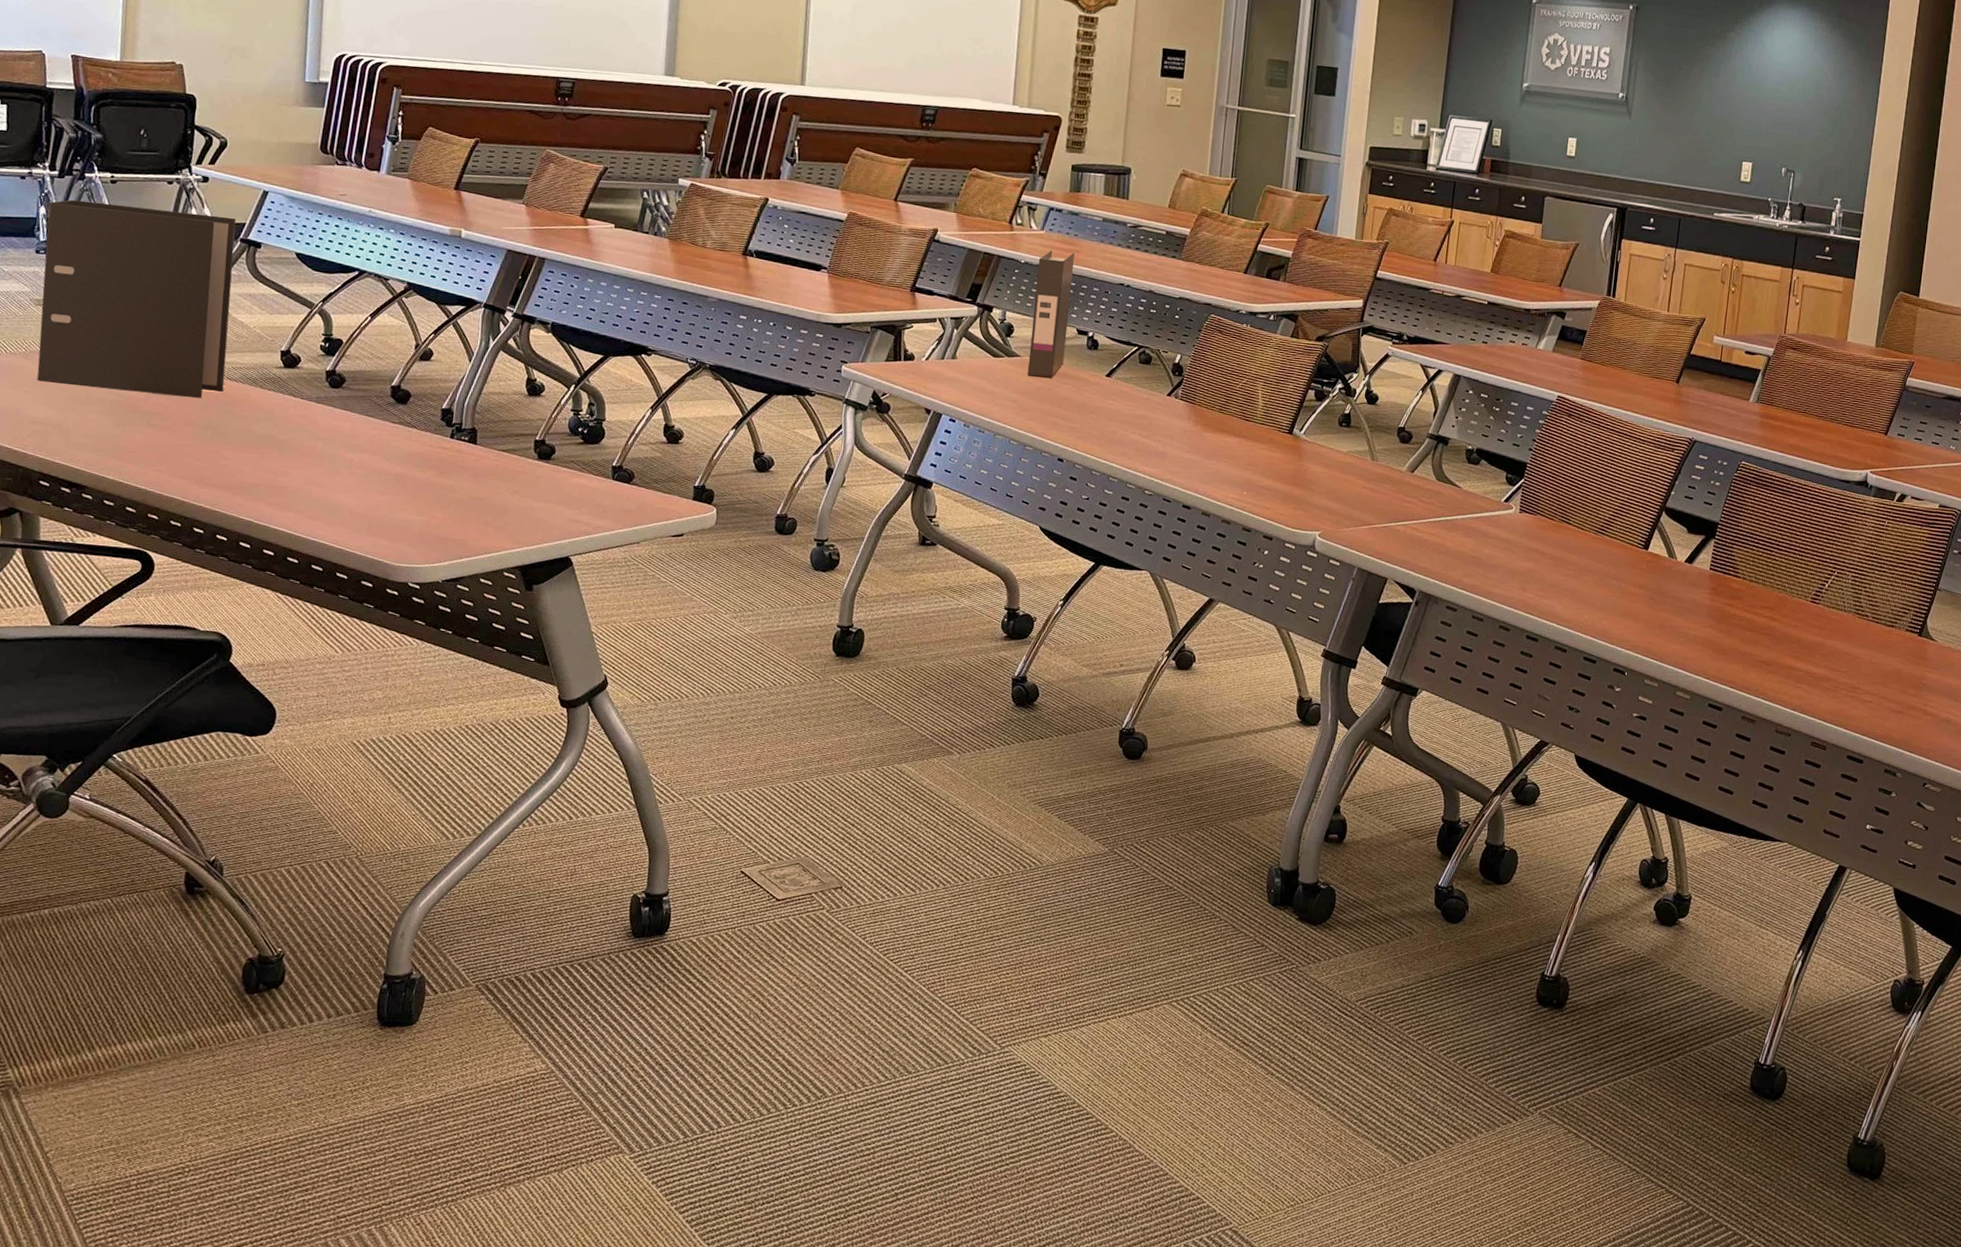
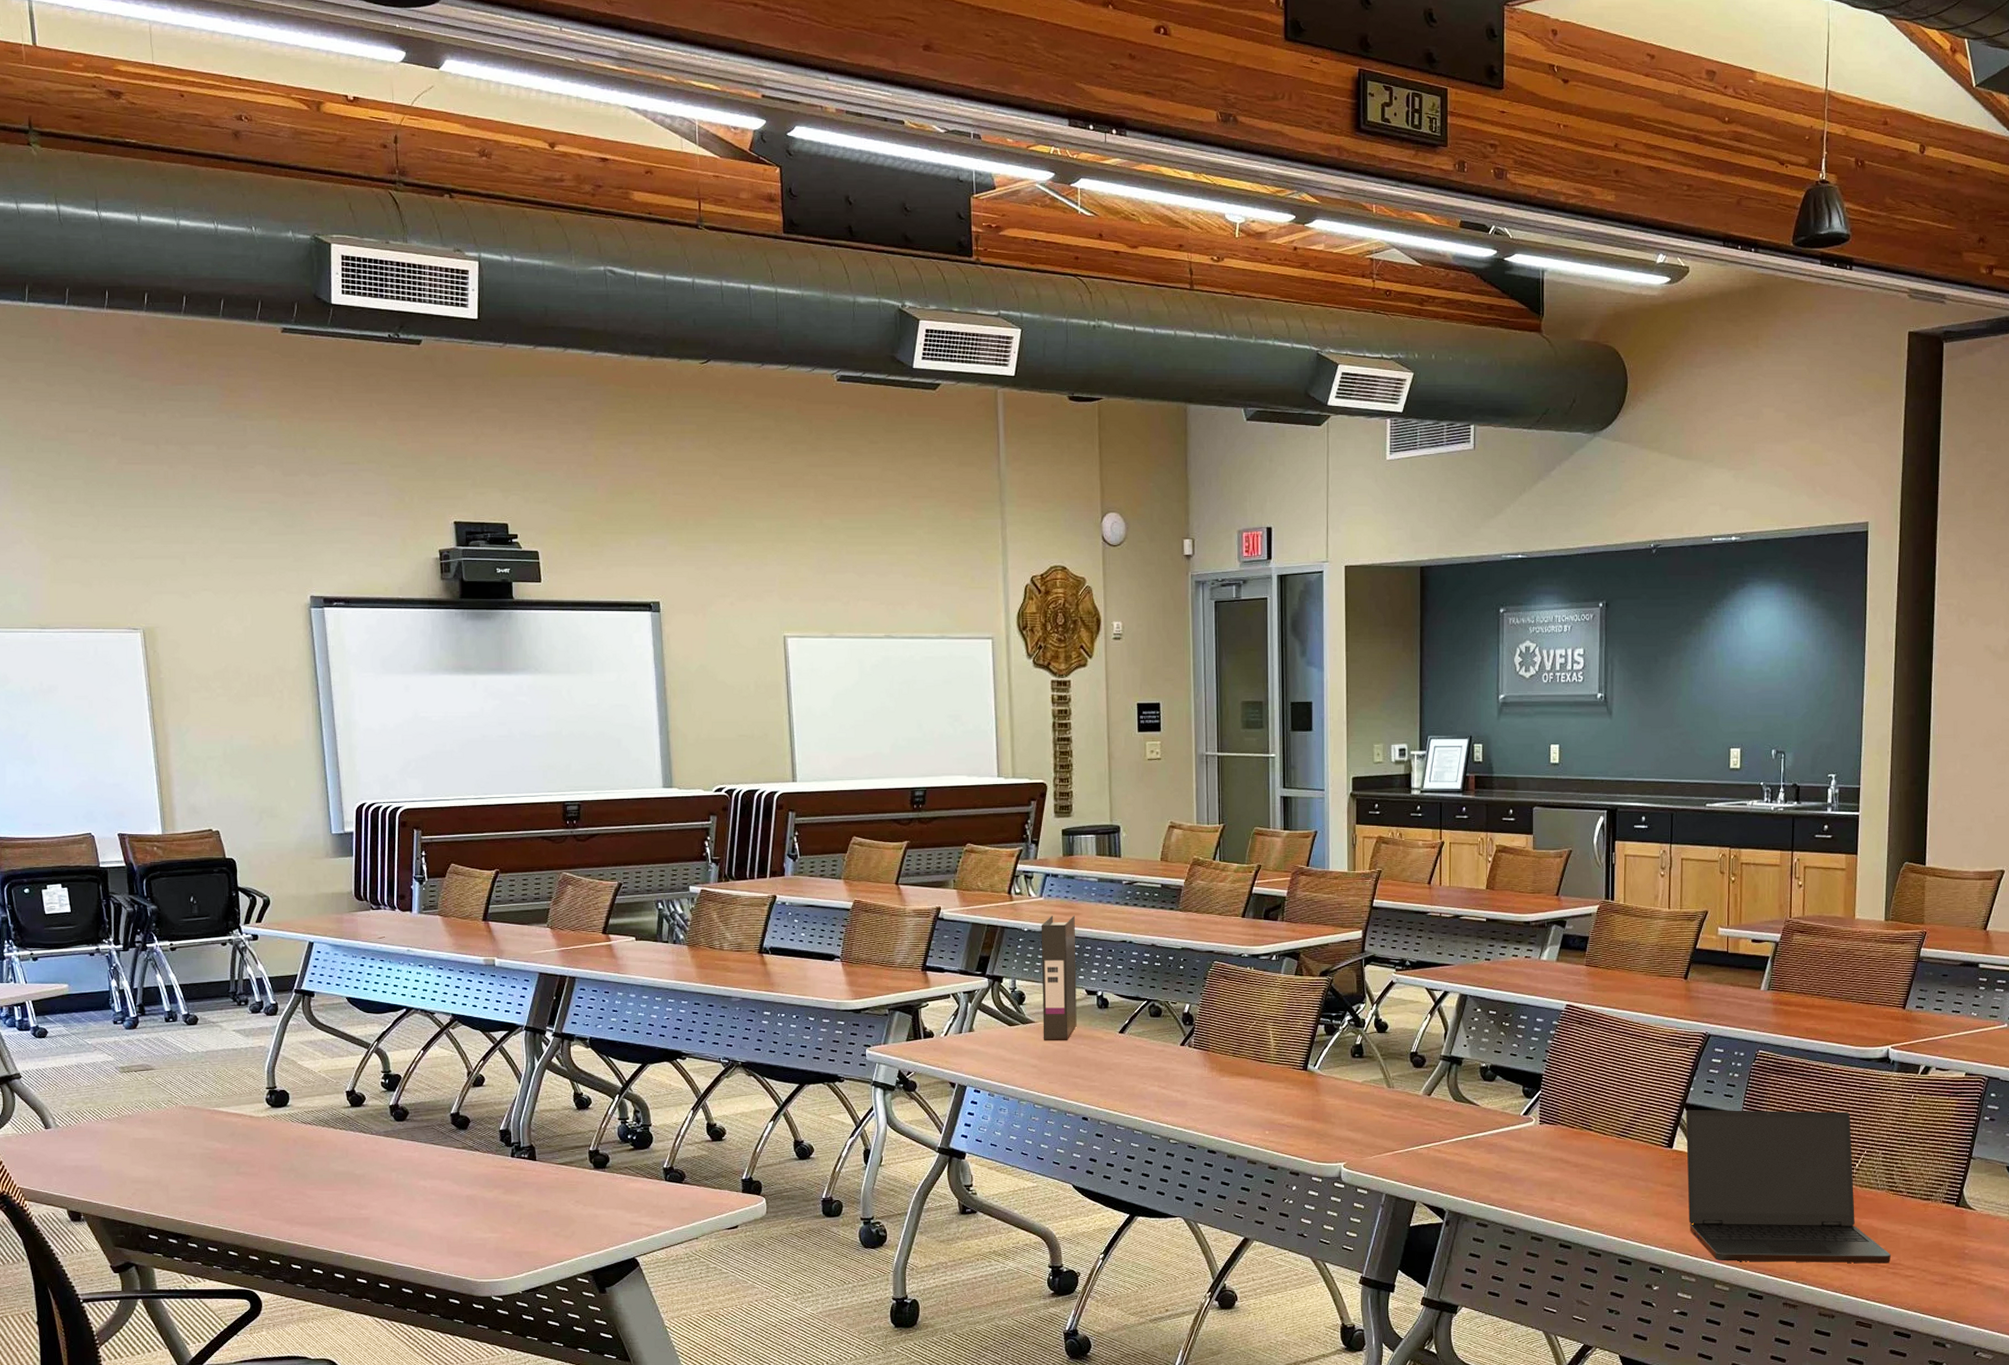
binder: present [37,199,237,399] -> none [118,970,300,1144]
laptop: none [1657,514,1852,687] -> present [1685,1110,1892,1264]

